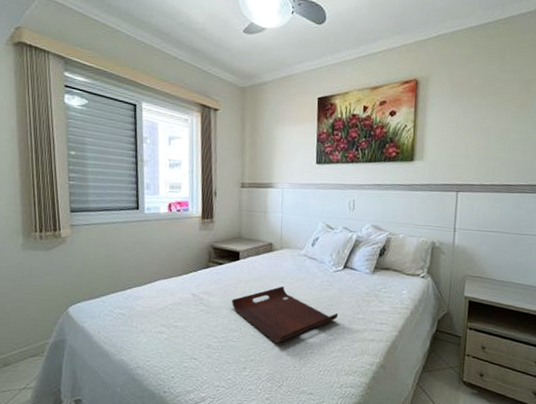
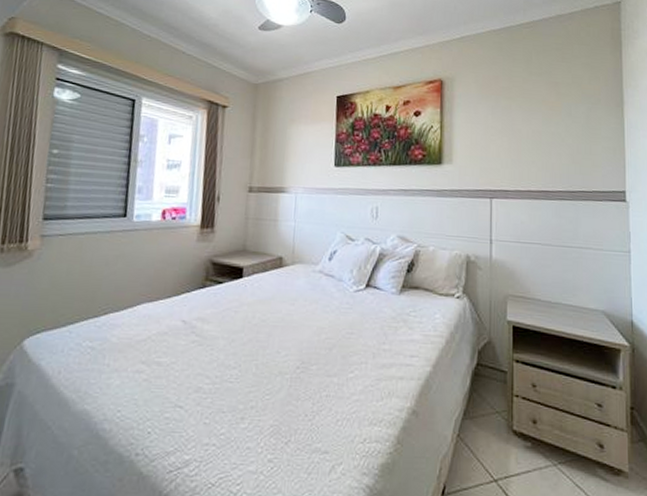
serving tray: present [232,286,339,344] -> none [231,310,360,385]

